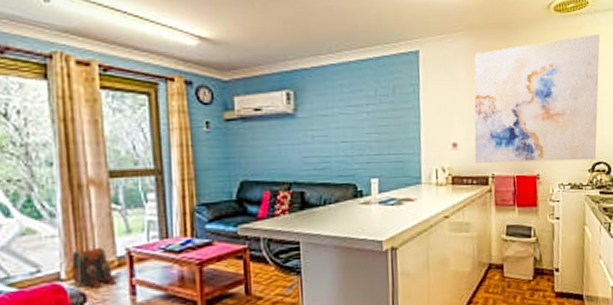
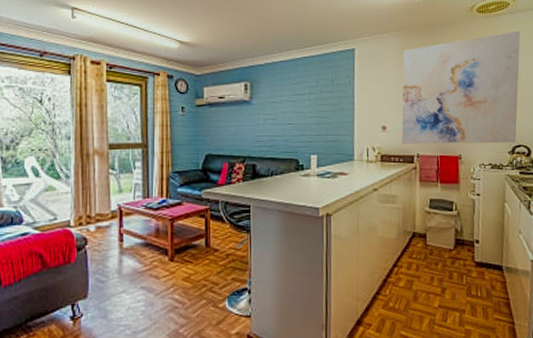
backpack: present [72,247,117,288] -> none [79,202,110,234]

